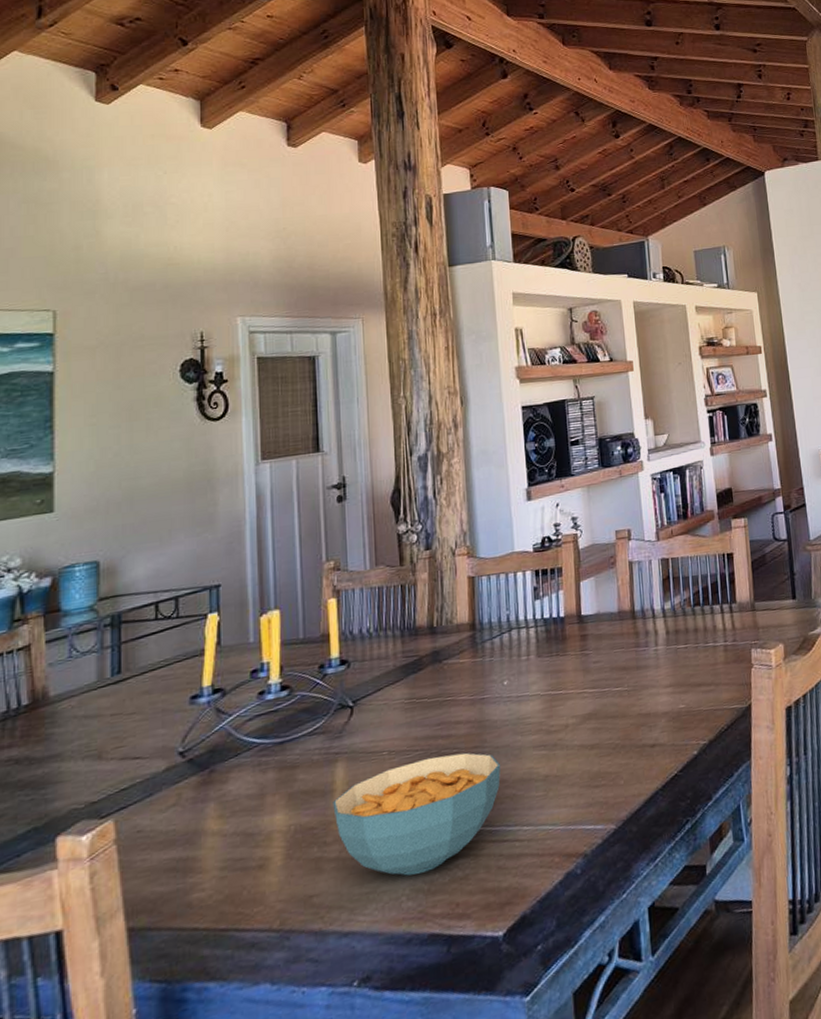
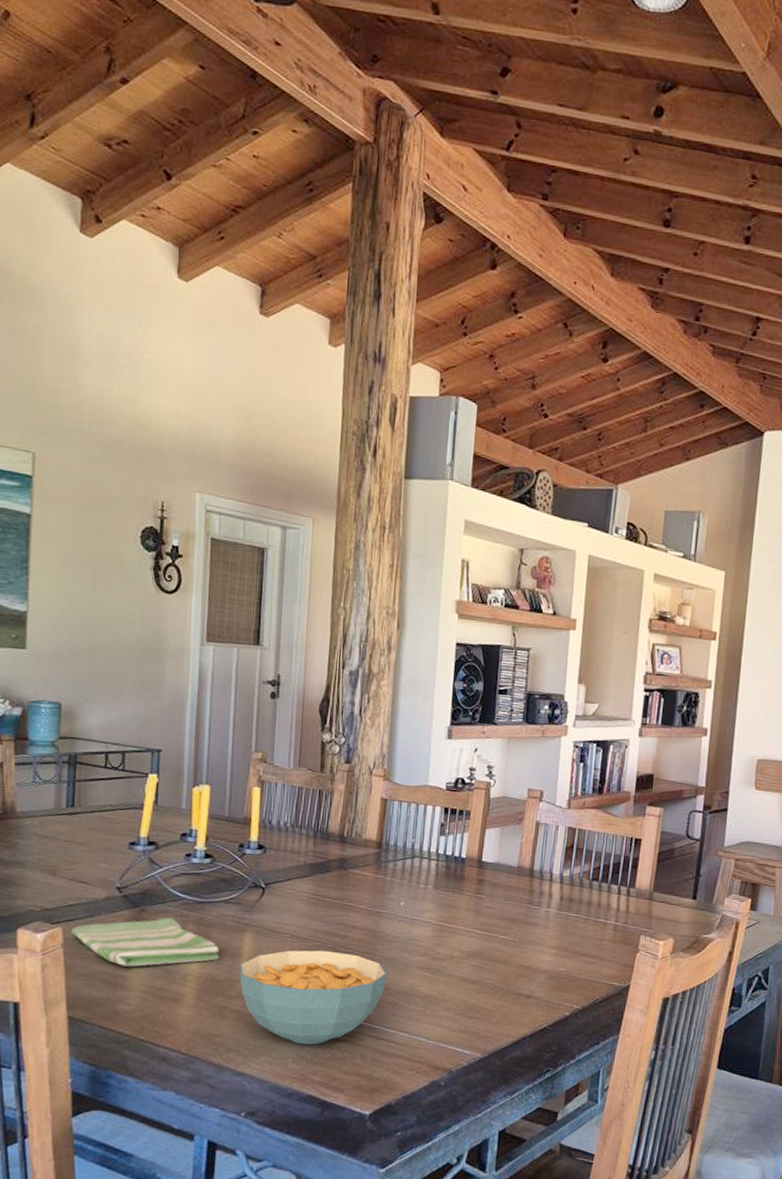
dish towel: none [125,769,308,846] -> present [71,917,219,967]

